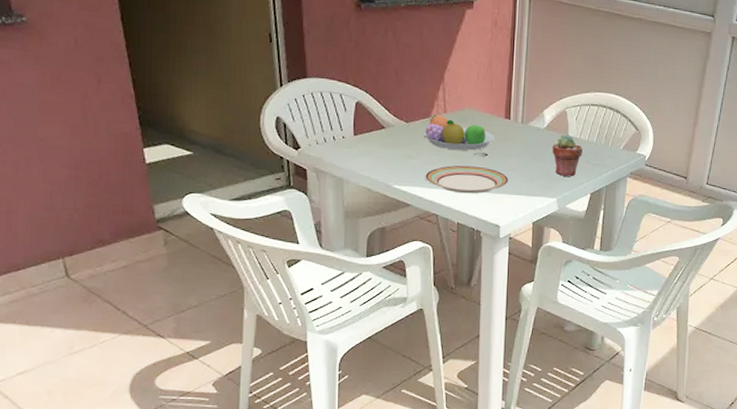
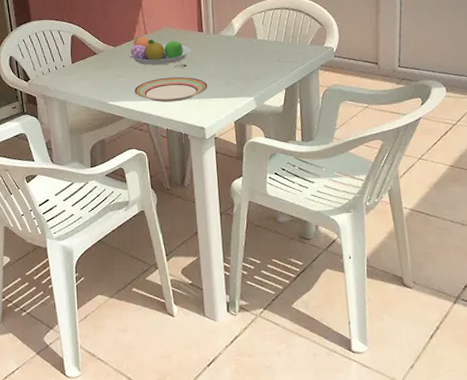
potted succulent: present [552,134,583,178] -> none [244,38,273,77]

